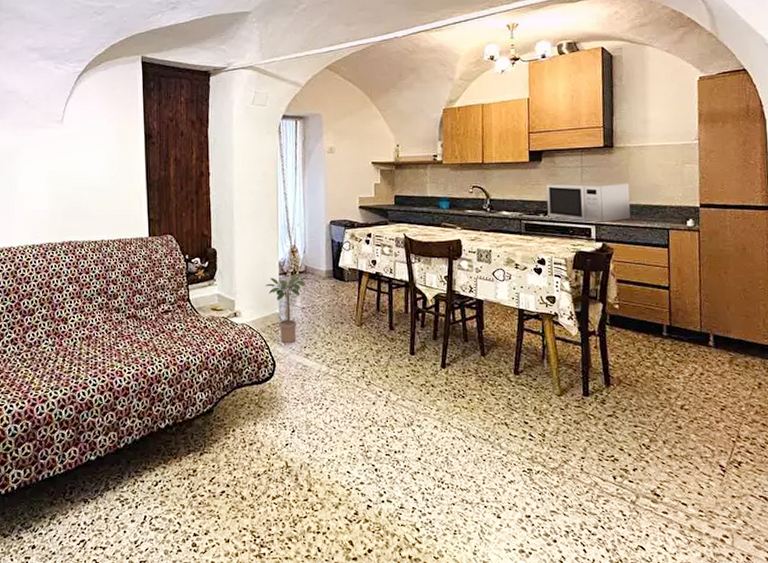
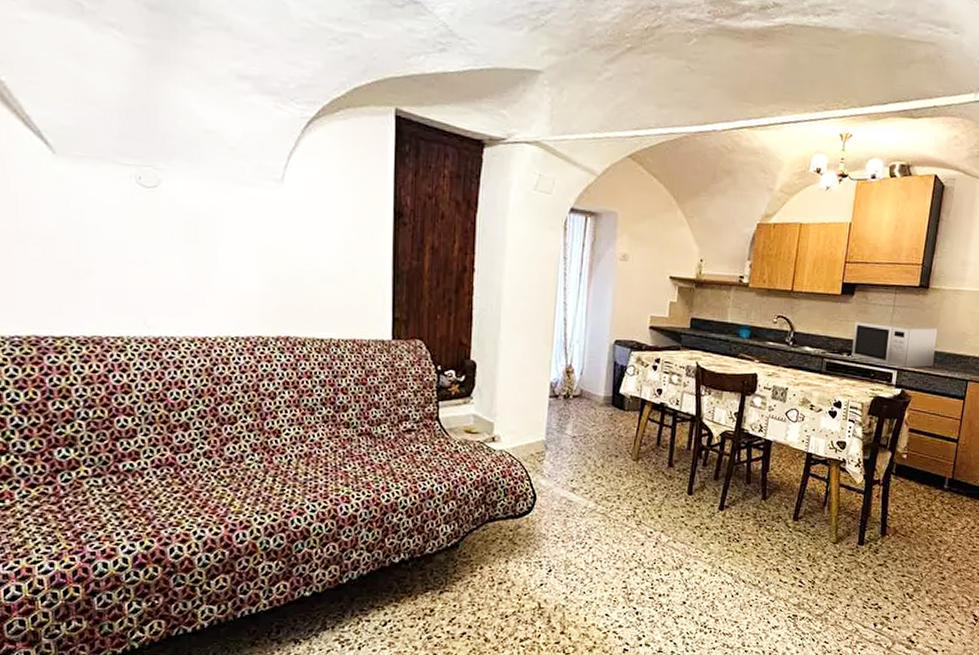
potted plant: present [265,272,311,344] -> none [532,396,586,476]

